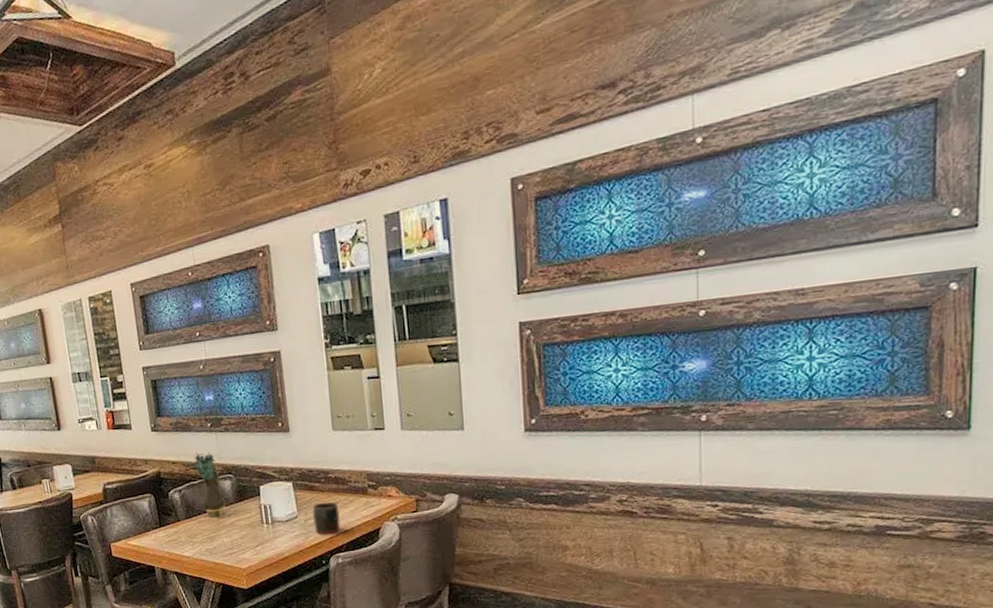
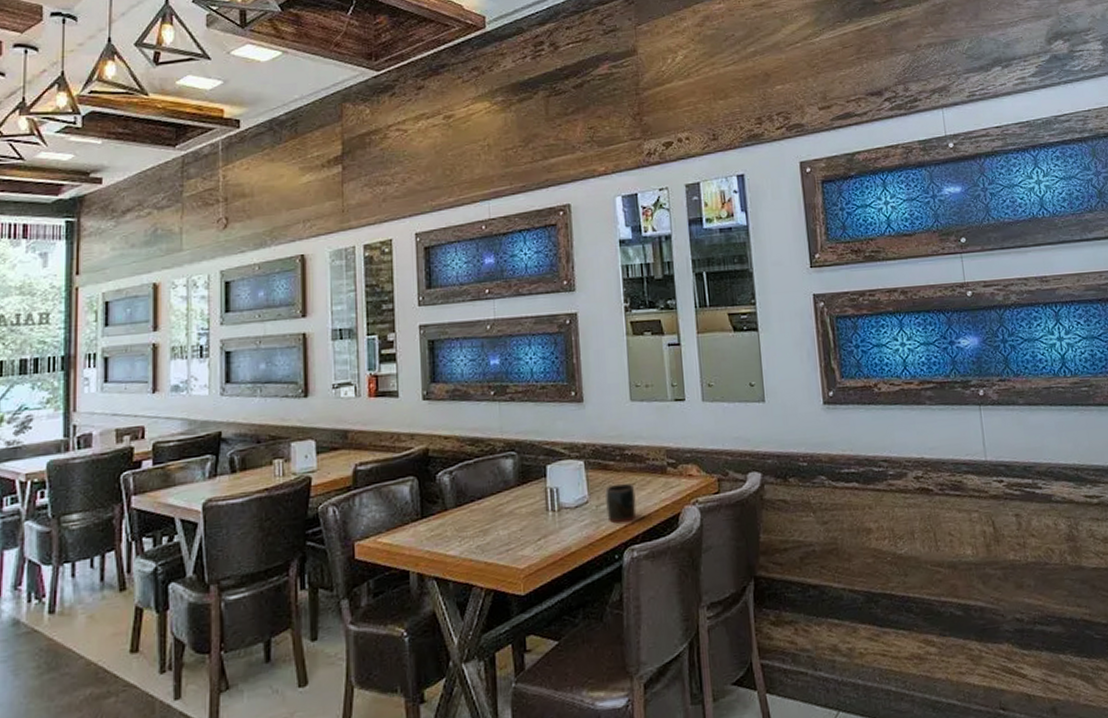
vase: present [193,452,226,518] -> none [470,425,506,505]

